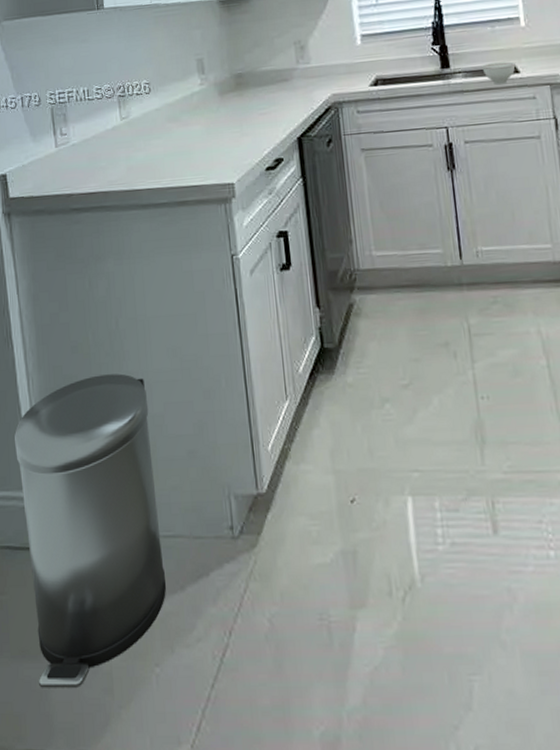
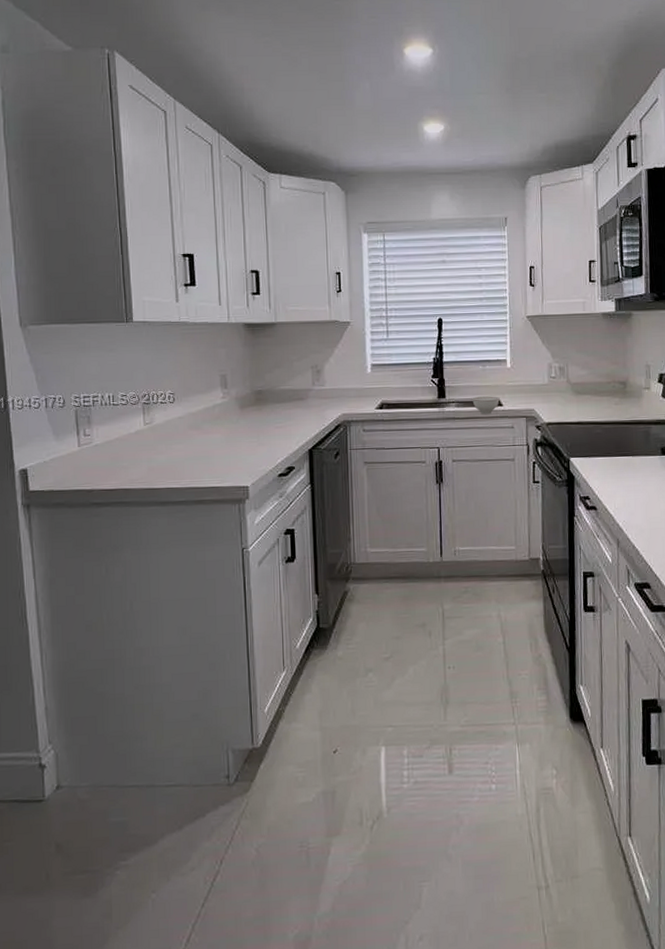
pedal bin: present [14,373,166,688] -> none [26,649,165,918]

